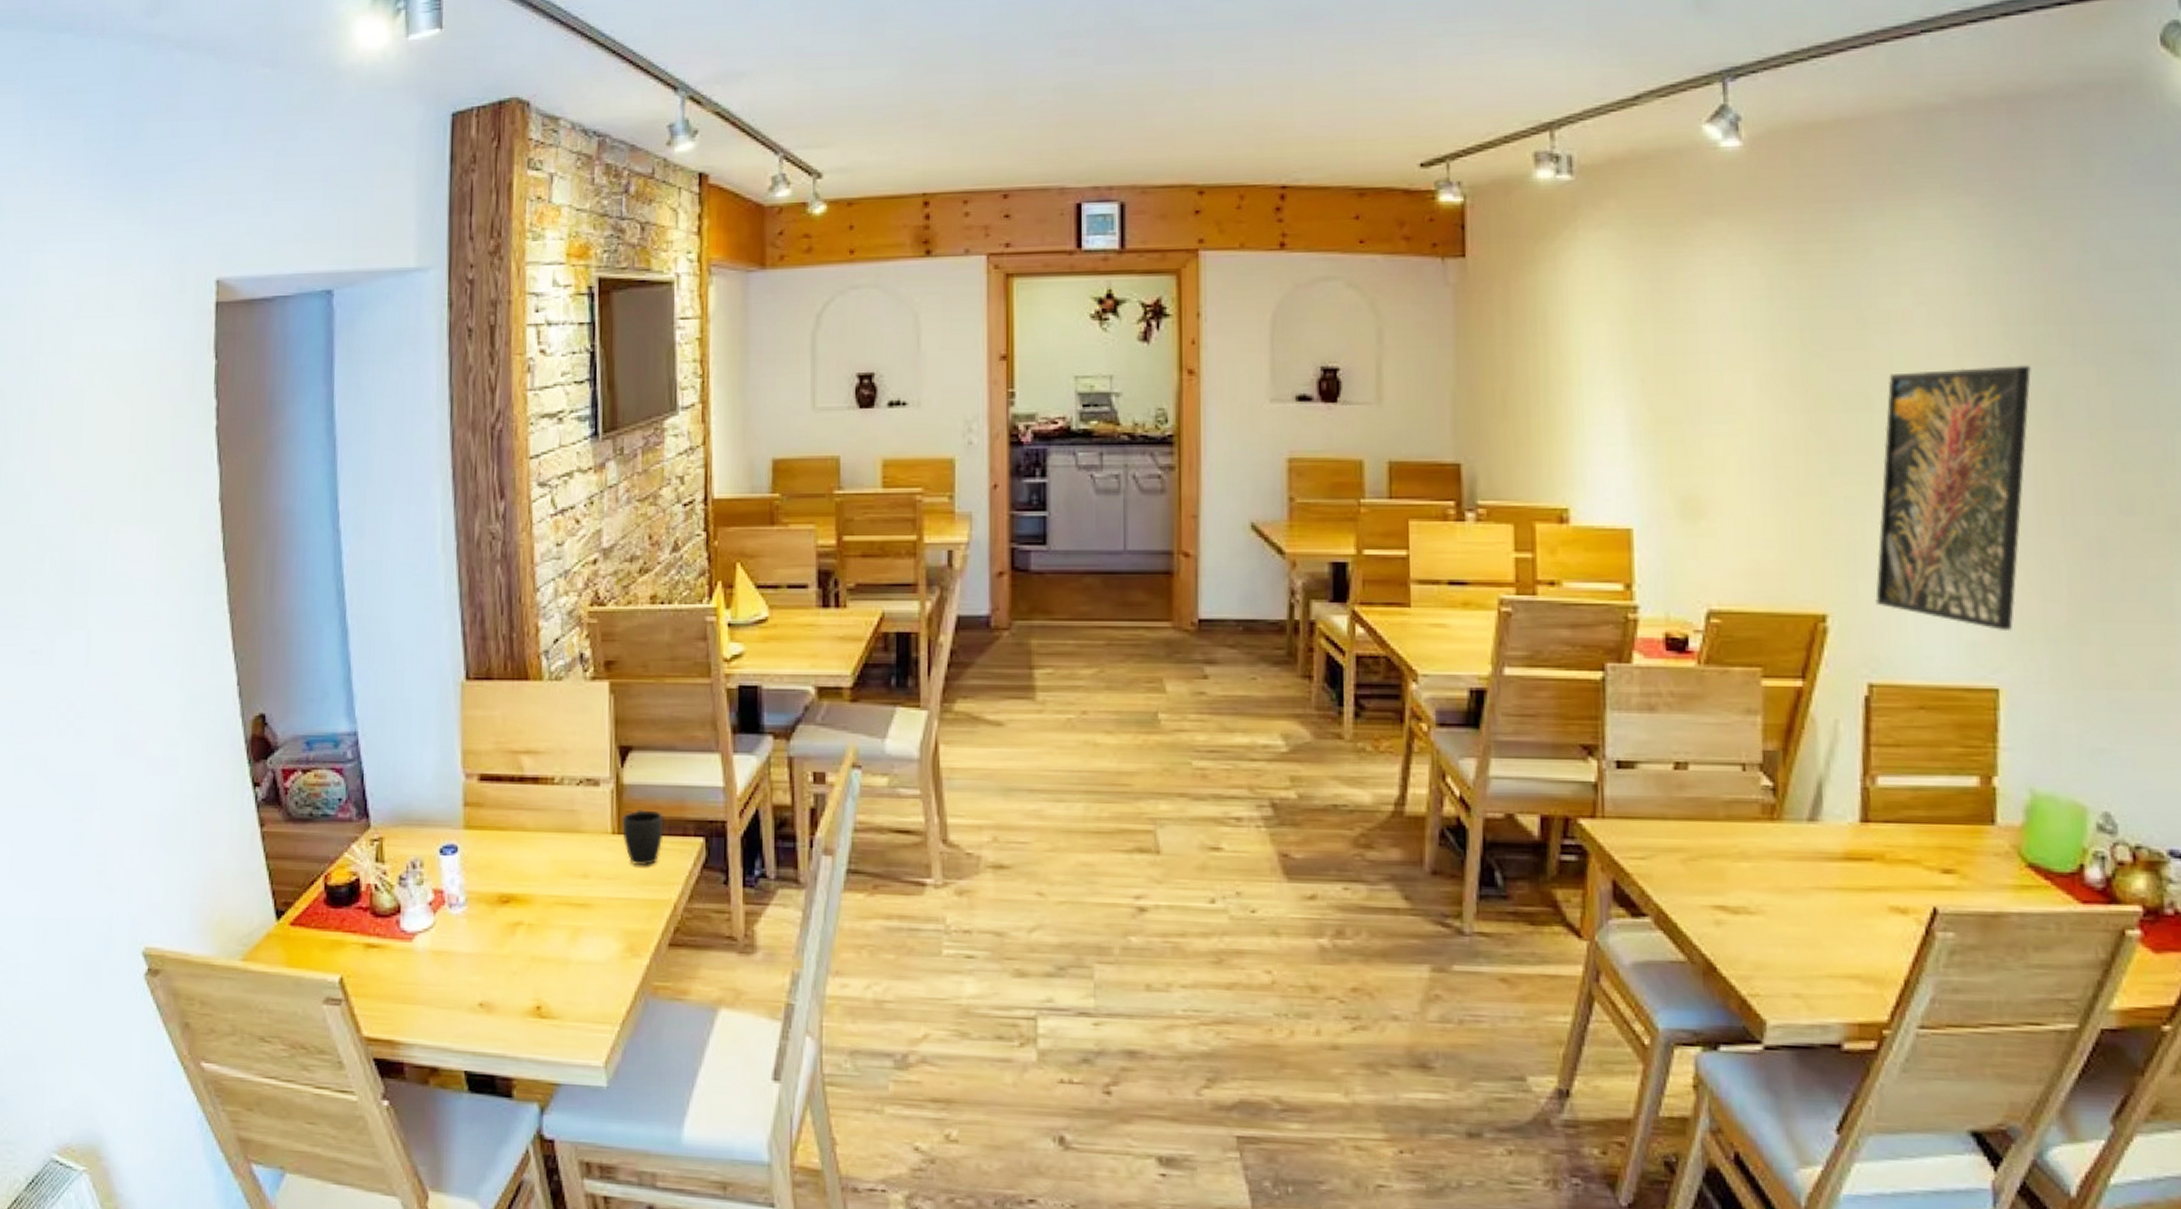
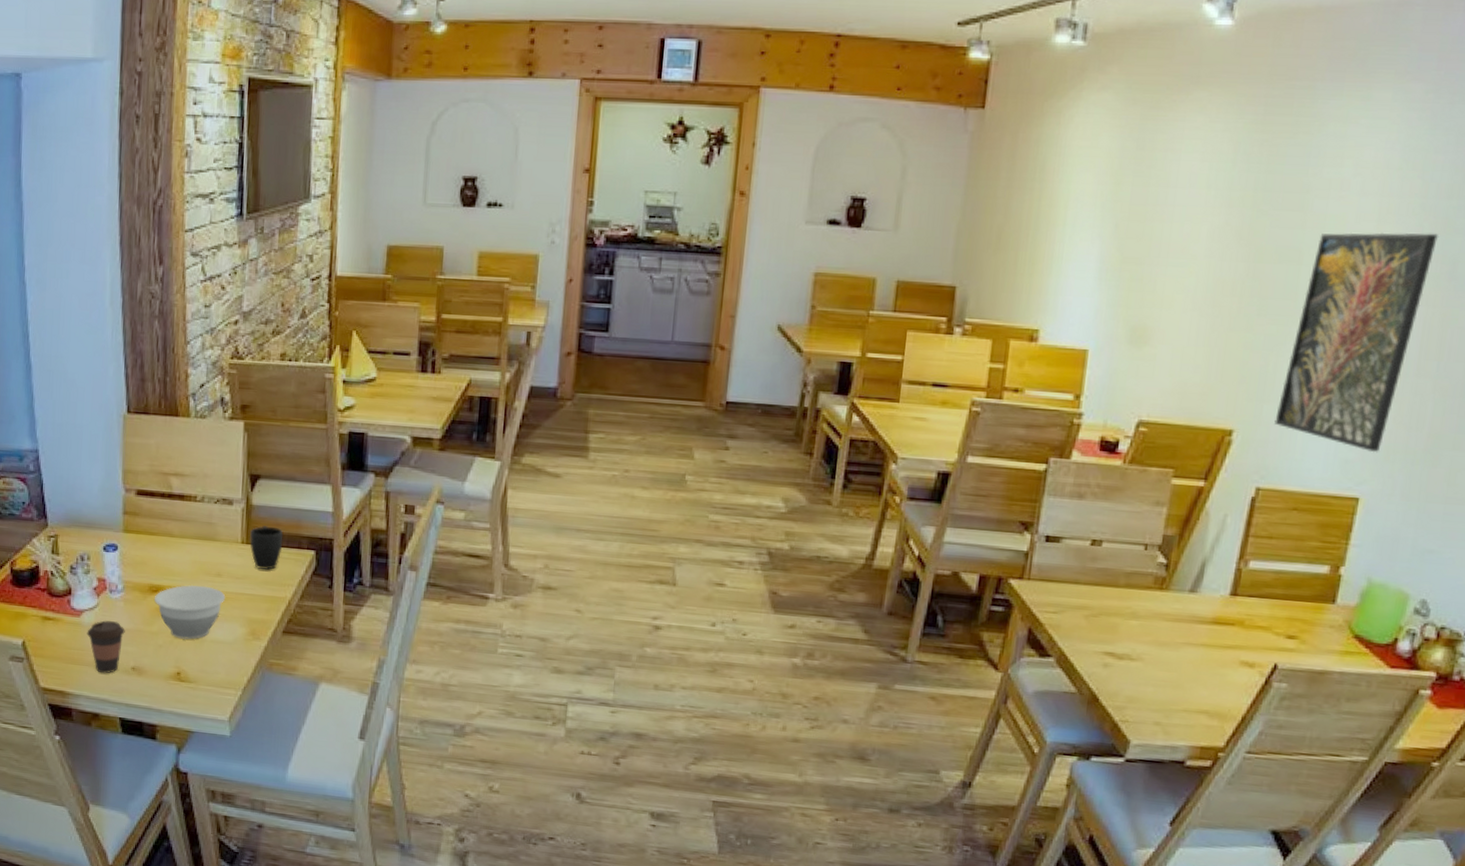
coffee cup: none [421,944,470,1014] -> present [87,620,125,674]
bowl: none [504,890,595,962] -> present [154,584,226,640]

